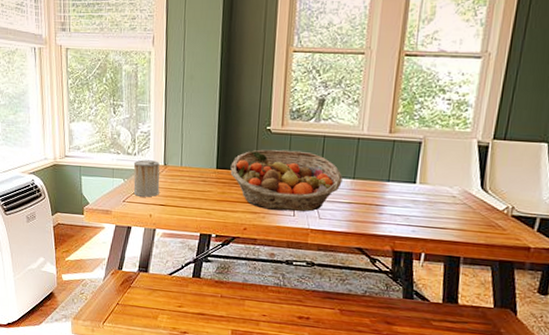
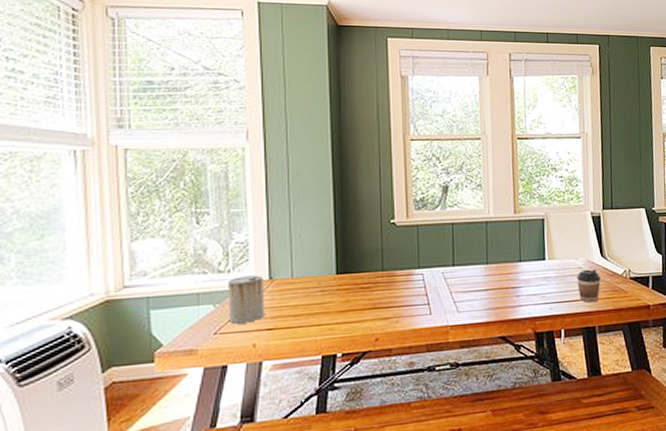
fruit basket: present [230,149,342,212] -> none [353,242,476,312]
coffee cup: none [447,199,476,234] -> present [577,269,601,303]

